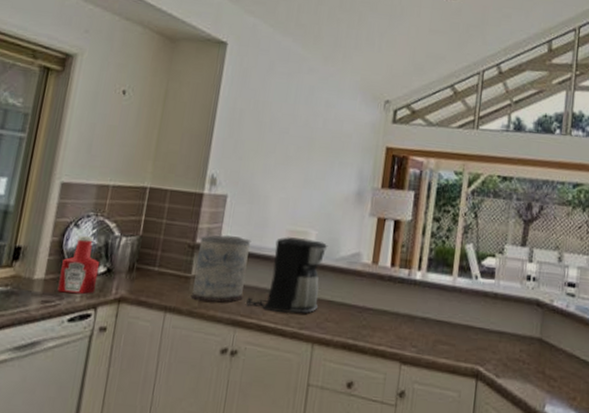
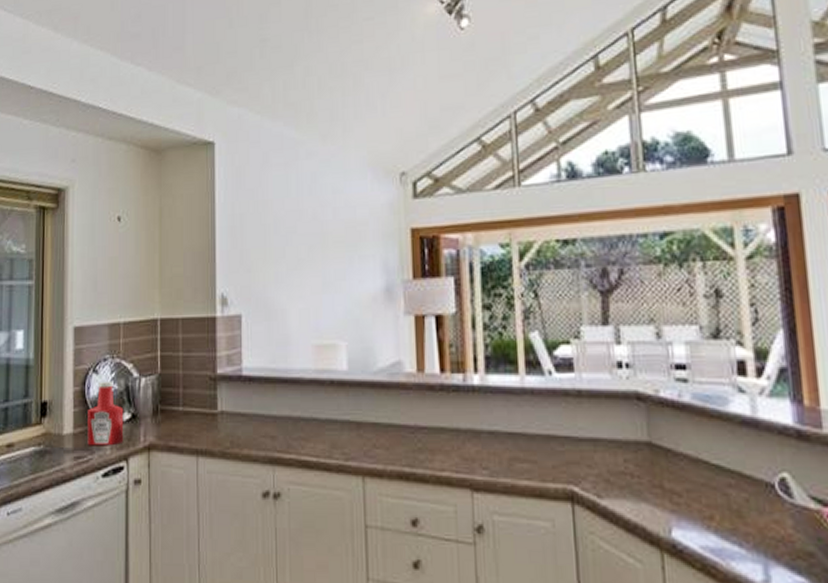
canister: present [191,235,252,303] -> none [220,361,277,439]
coffee maker: present [246,237,328,314] -> none [281,351,363,442]

